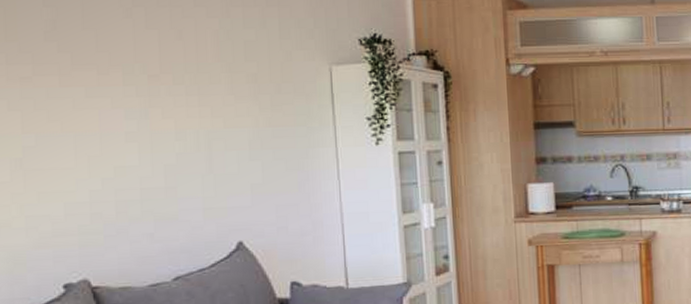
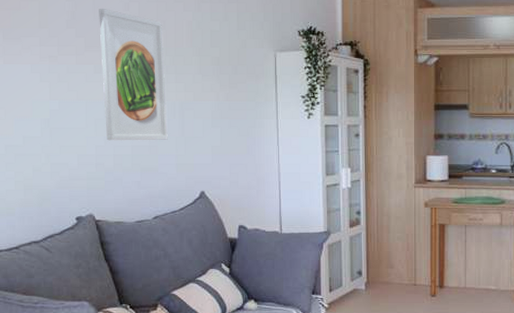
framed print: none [90,16,191,183] -> present [99,9,168,141]

